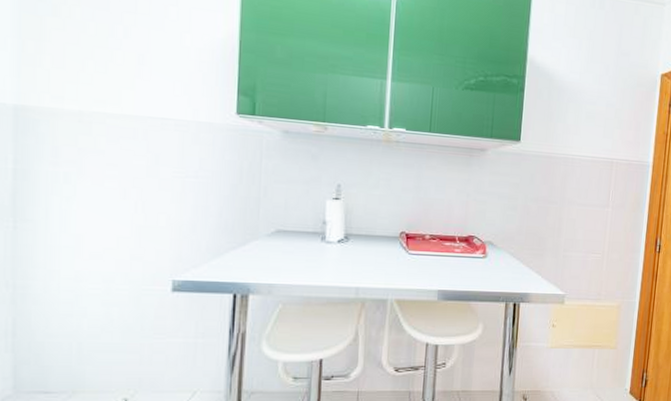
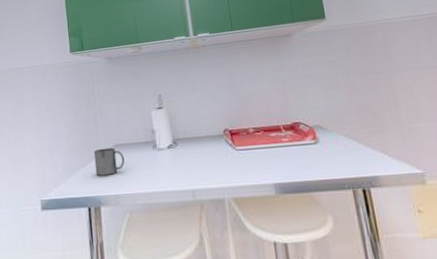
mug: none [248,232,286,262] -> present [93,147,124,176]

